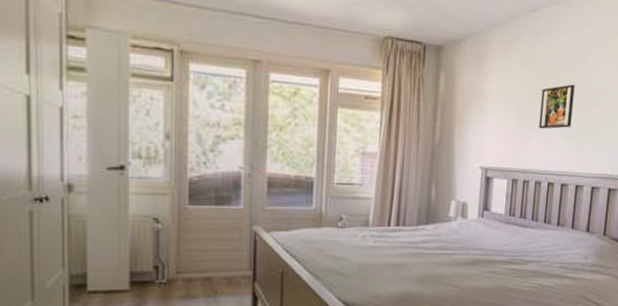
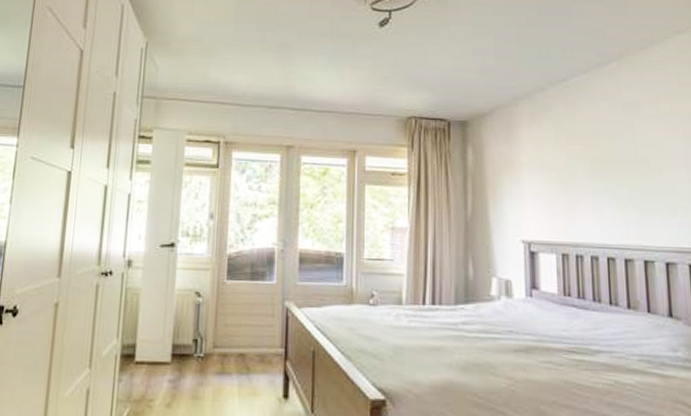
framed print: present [539,84,575,129] -> none [584,149,626,199]

